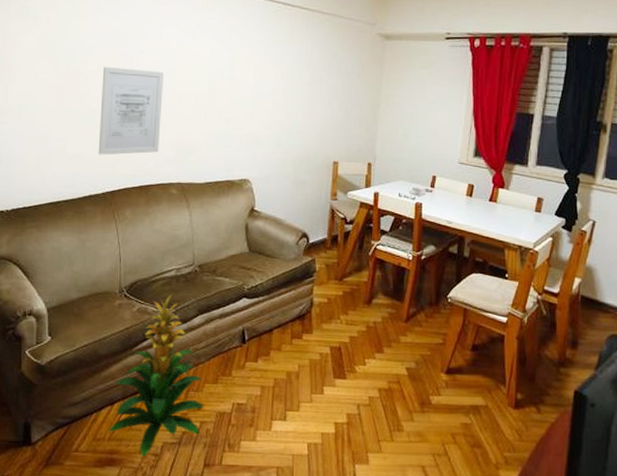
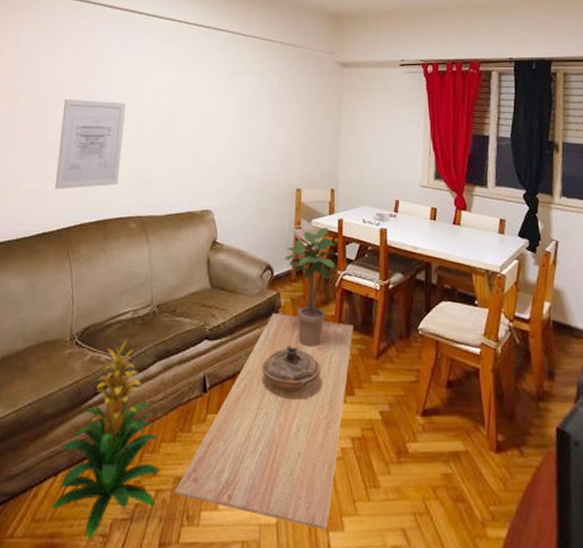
coffee table: none [218,277,385,462] -> present [175,313,353,530]
decorative bowl: none [297,305,352,344] -> present [262,344,321,389]
potted plant: none [320,199,370,309] -> present [284,227,335,347]

